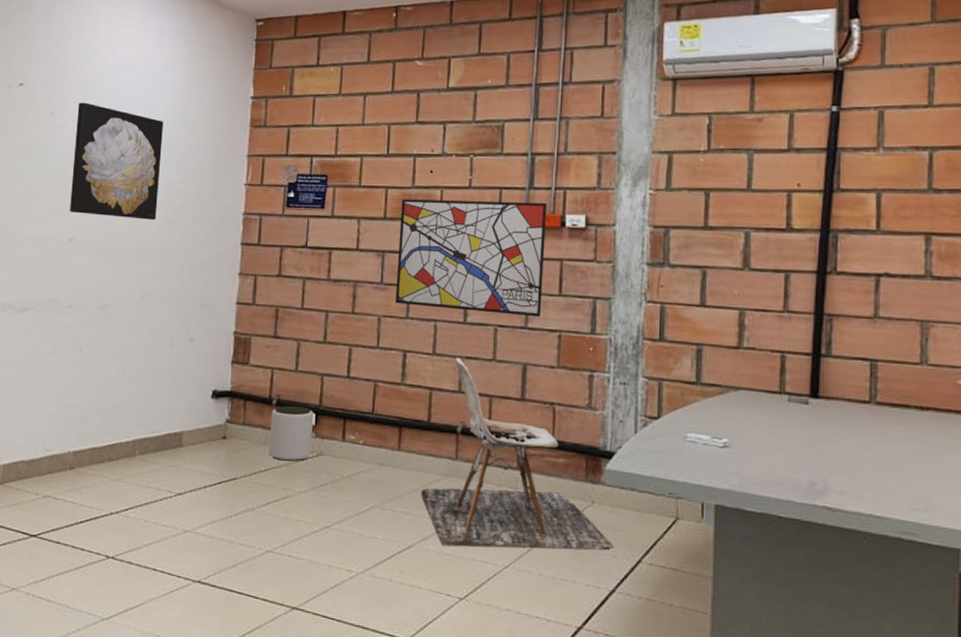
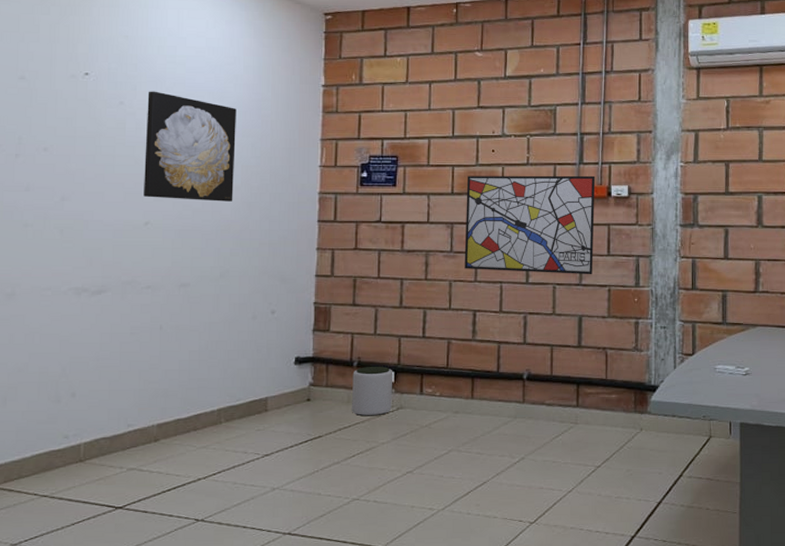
chair: present [420,357,615,551] -> none [493,314,661,479]

